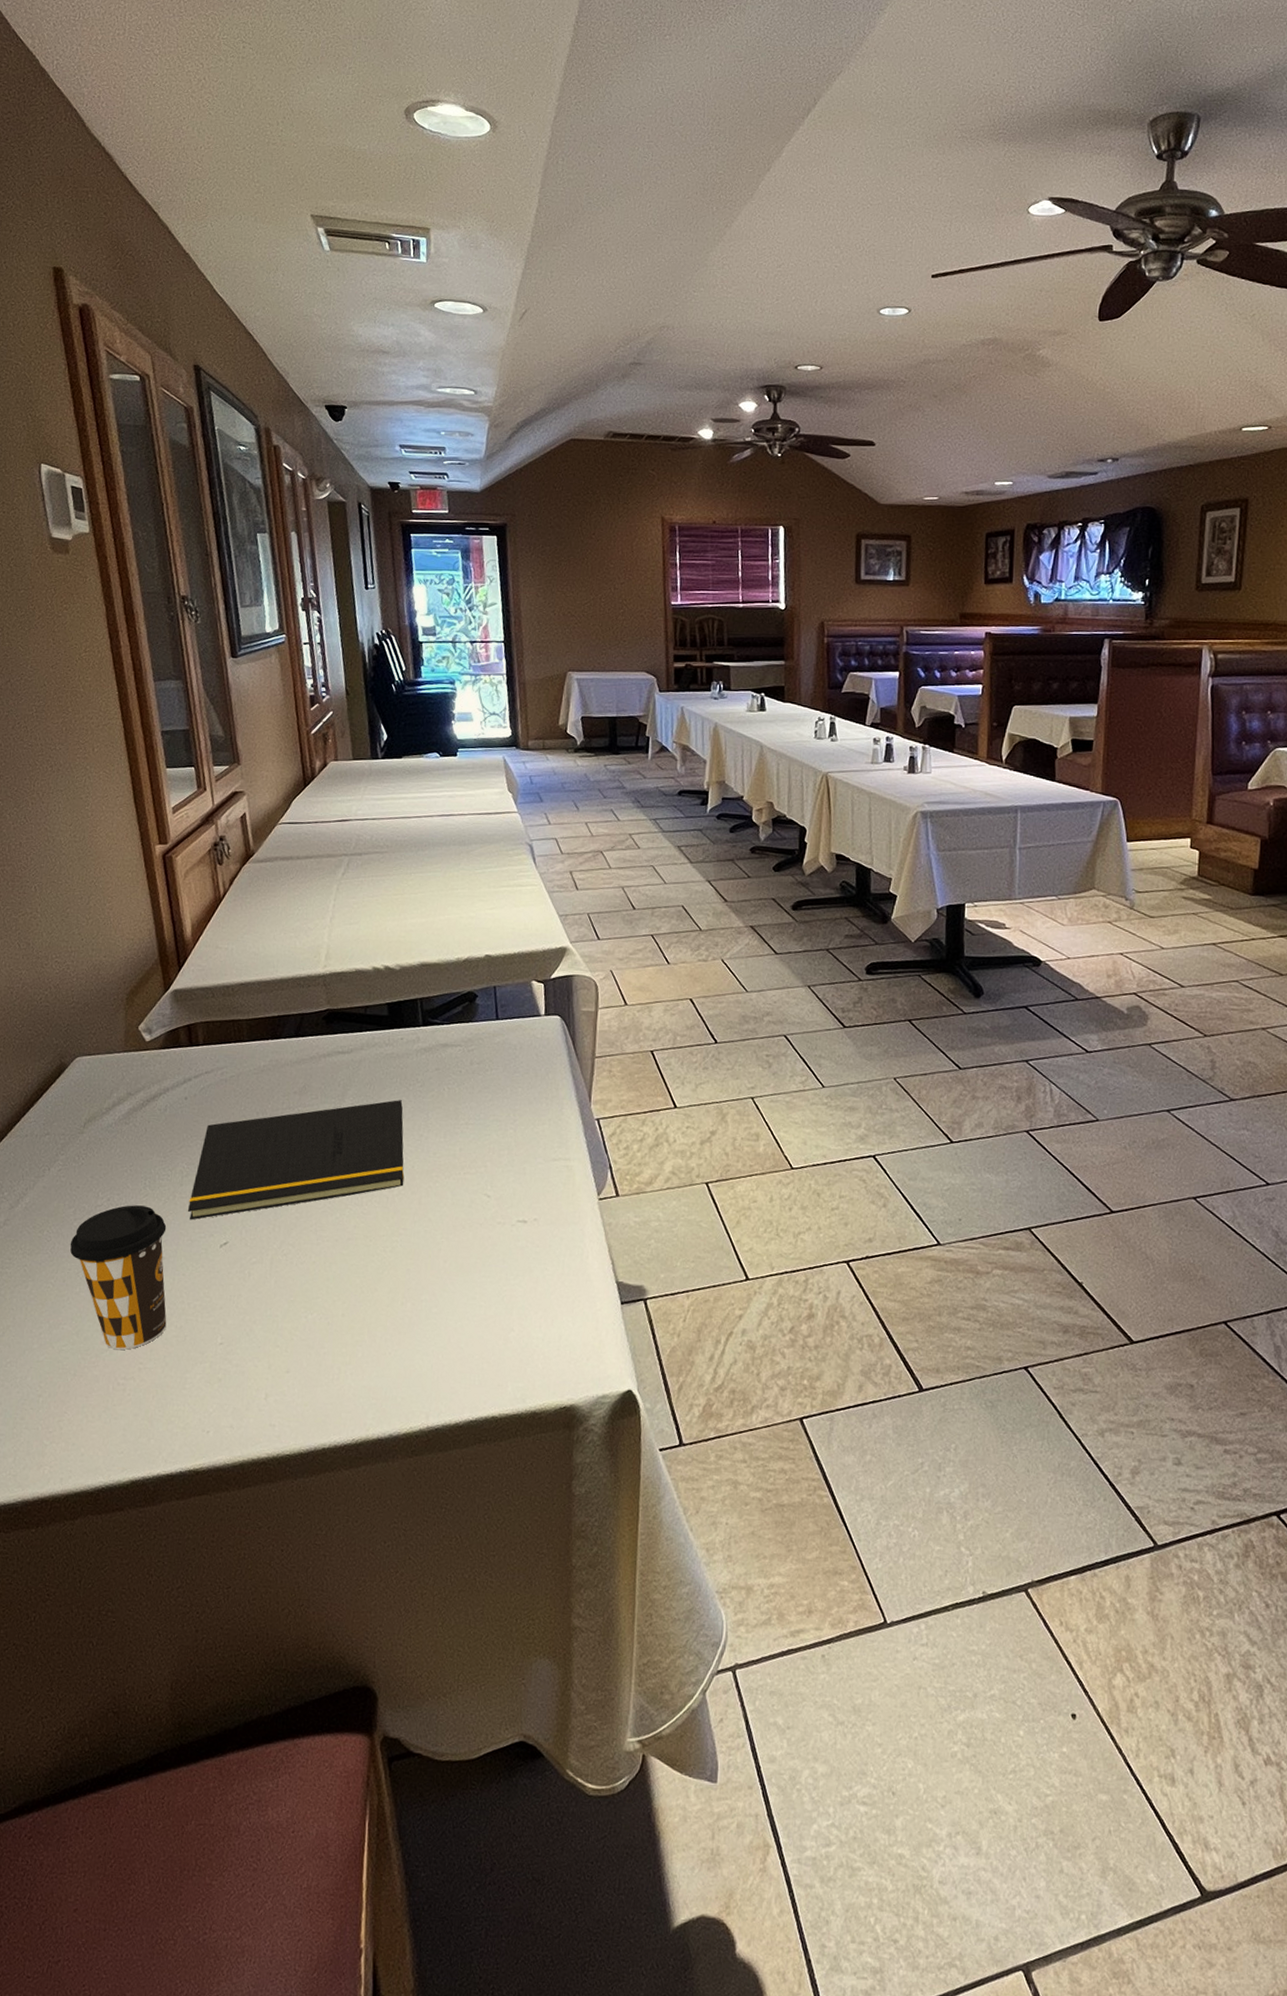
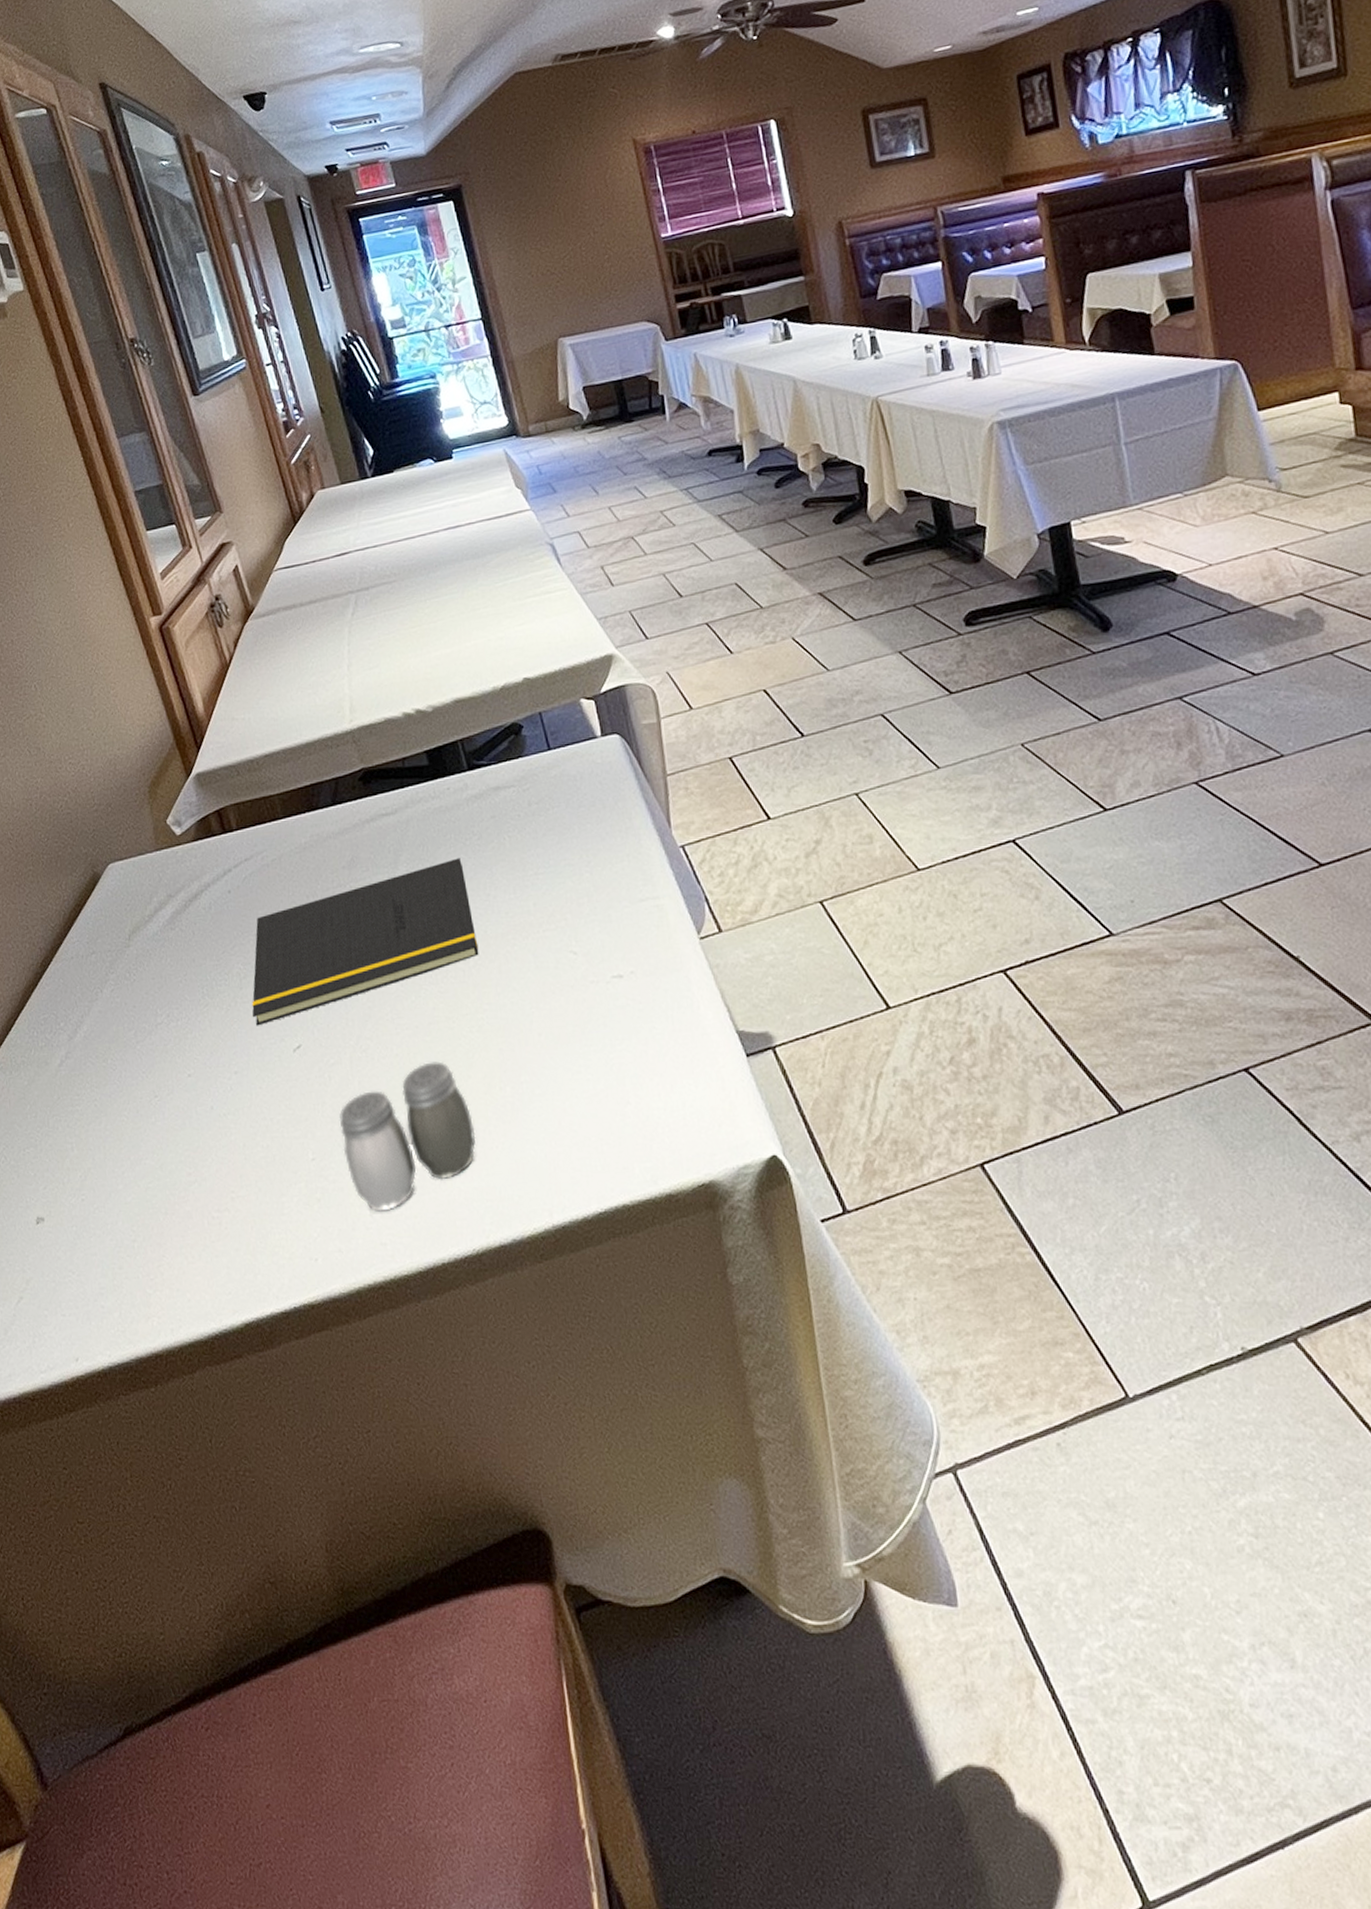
coffee cup: present [70,1205,167,1350] -> none [136,1017,252,1181]
salt and pepper shaker: none [250,1272,373,1397] -> present [339,1061,476,1212]

